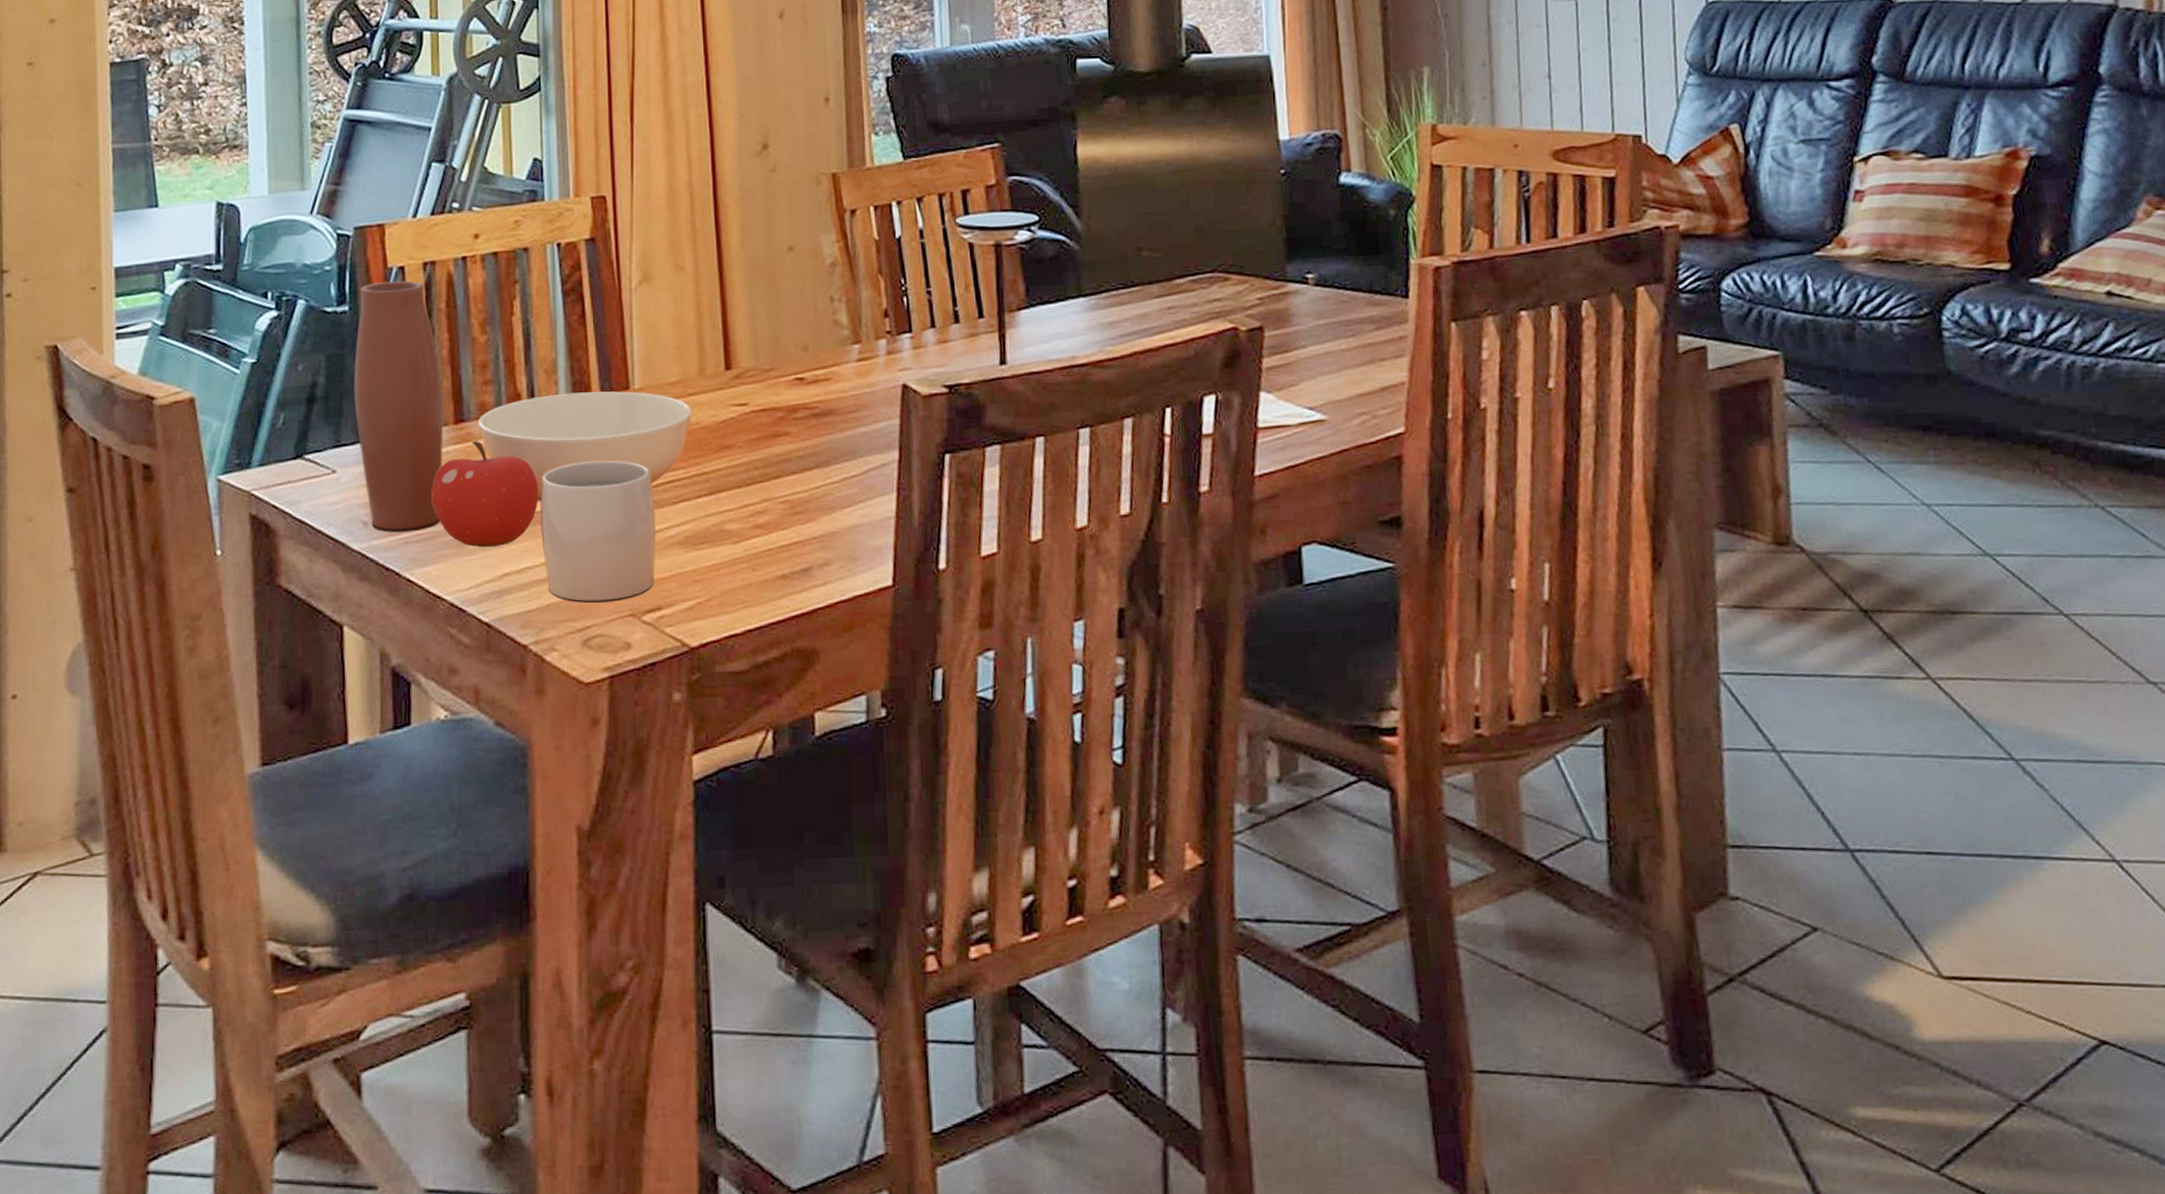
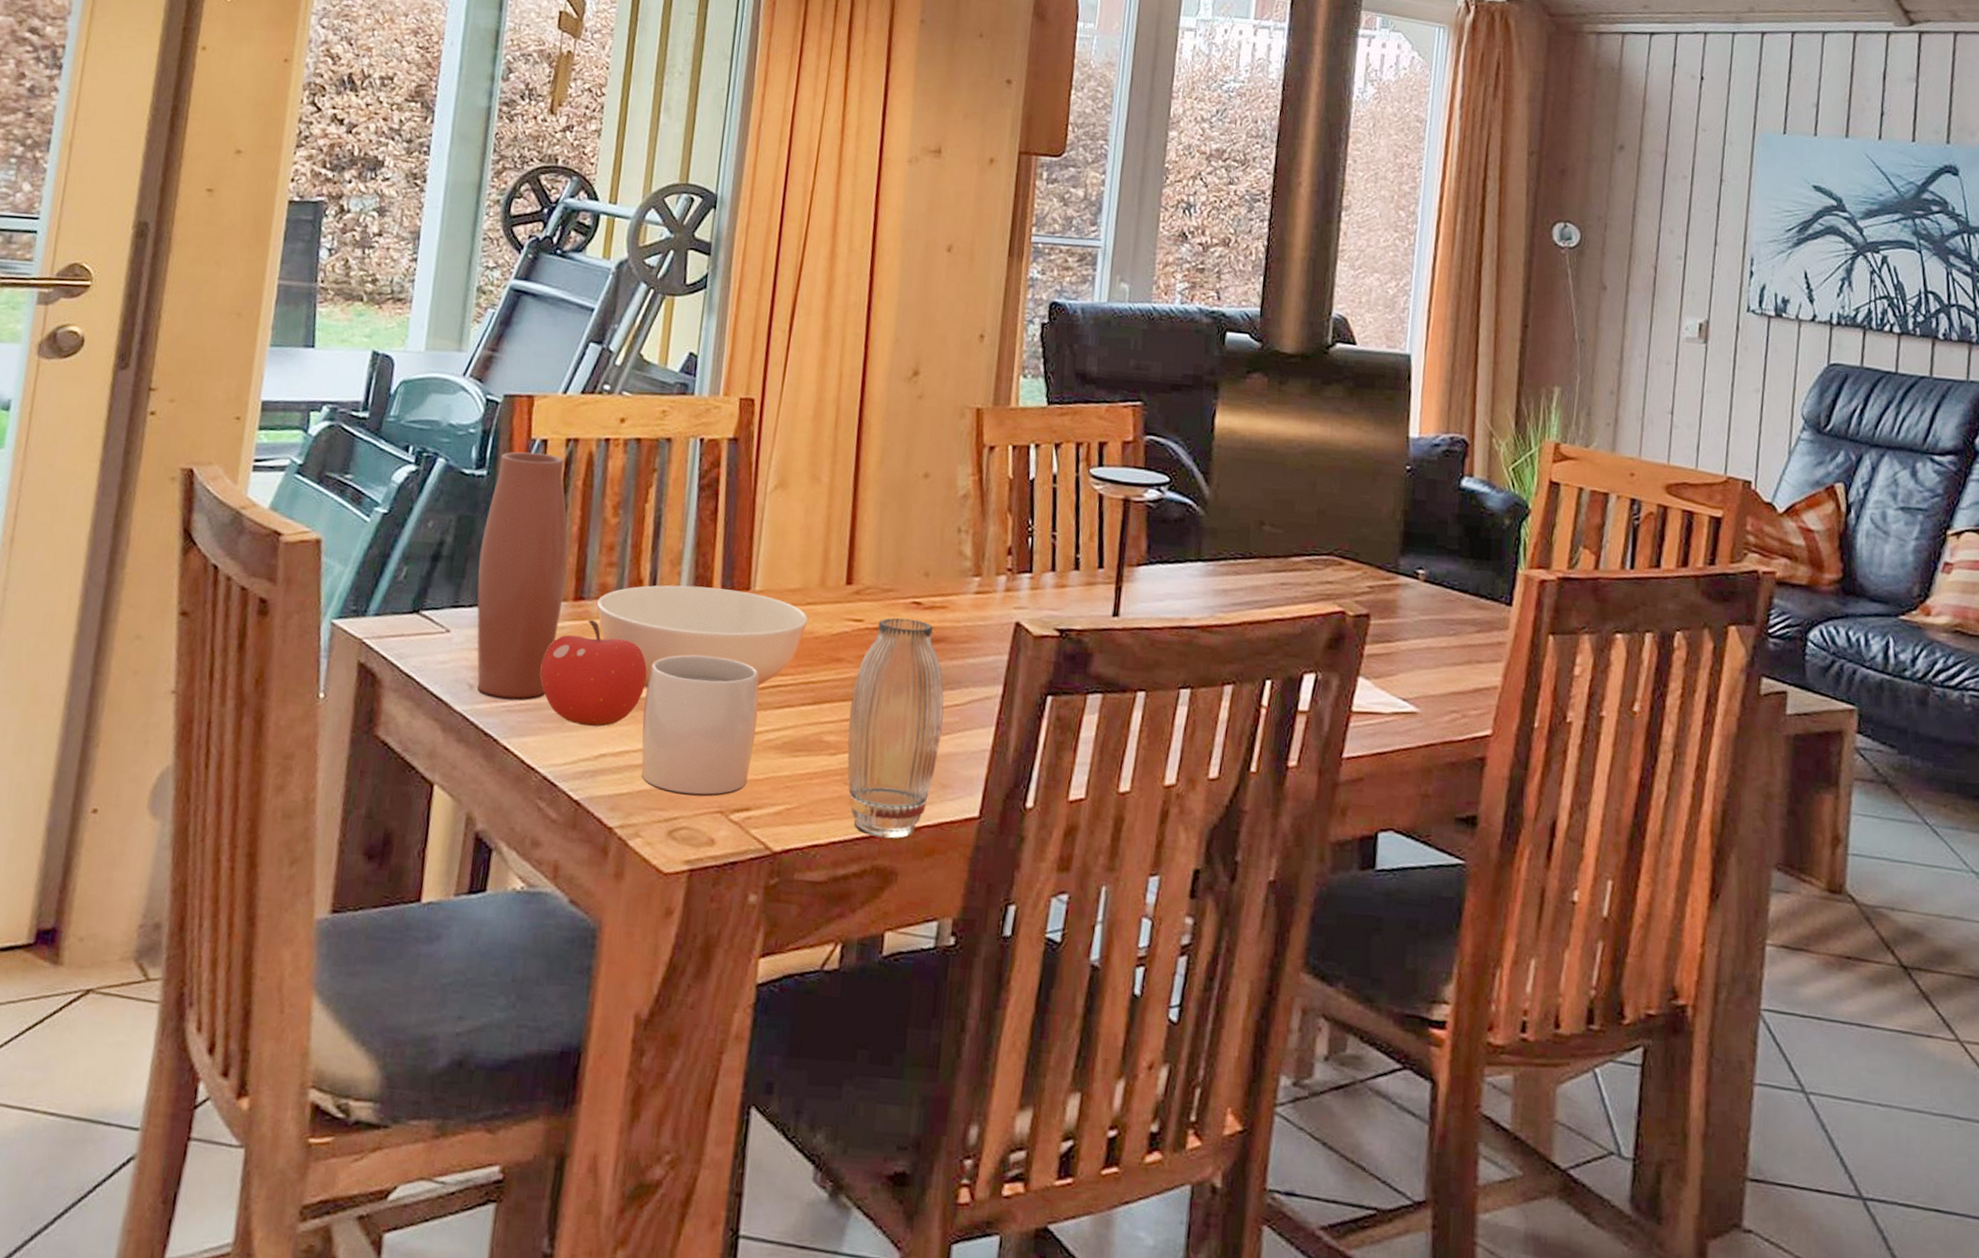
vase: none [747,395,843,619] -> present [847,617,944,838]

